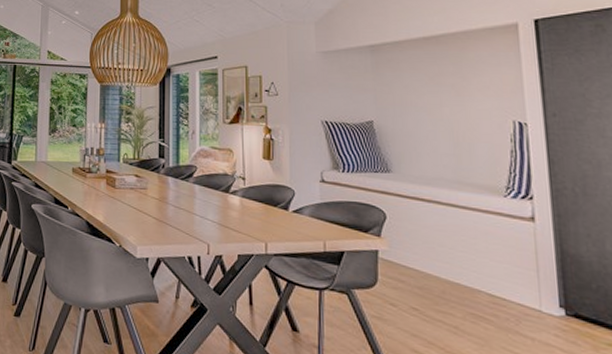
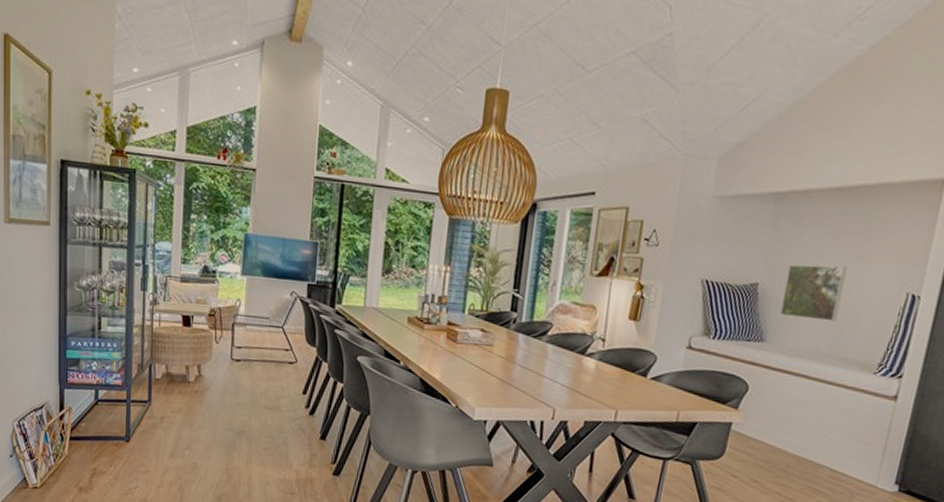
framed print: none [397,101,454,151] -> present [780,264,847,322]

